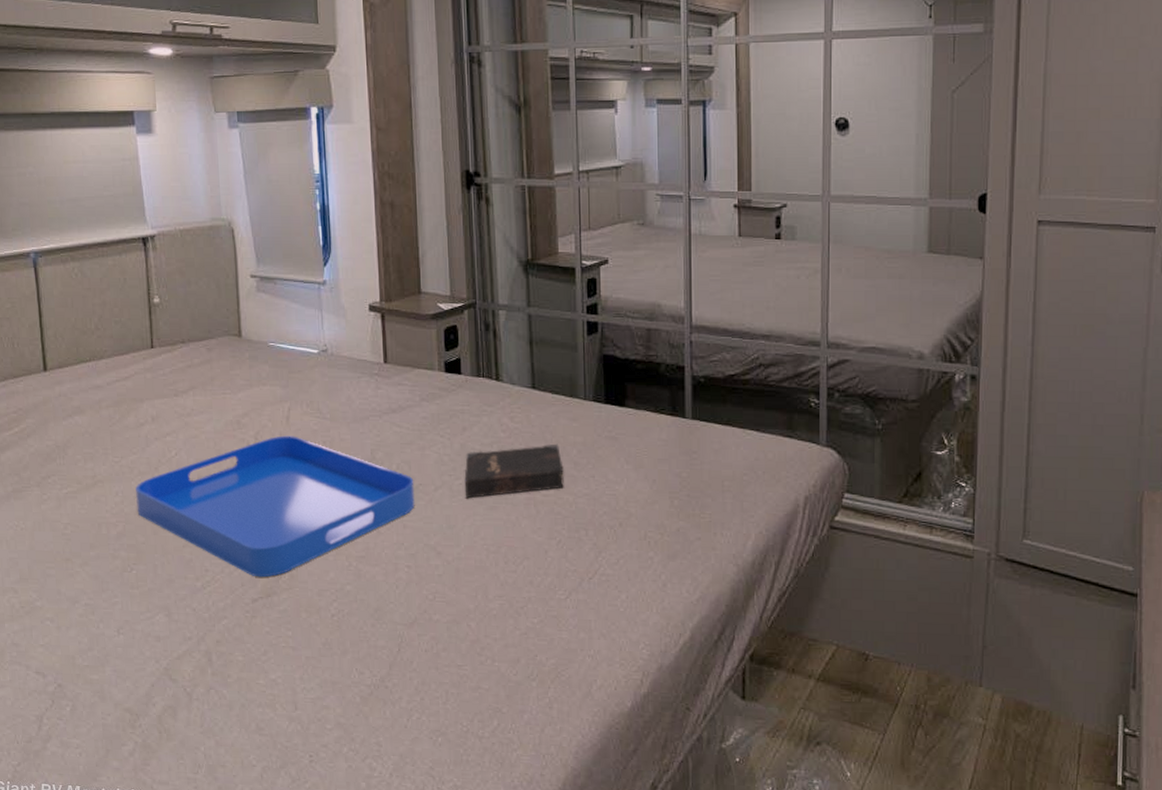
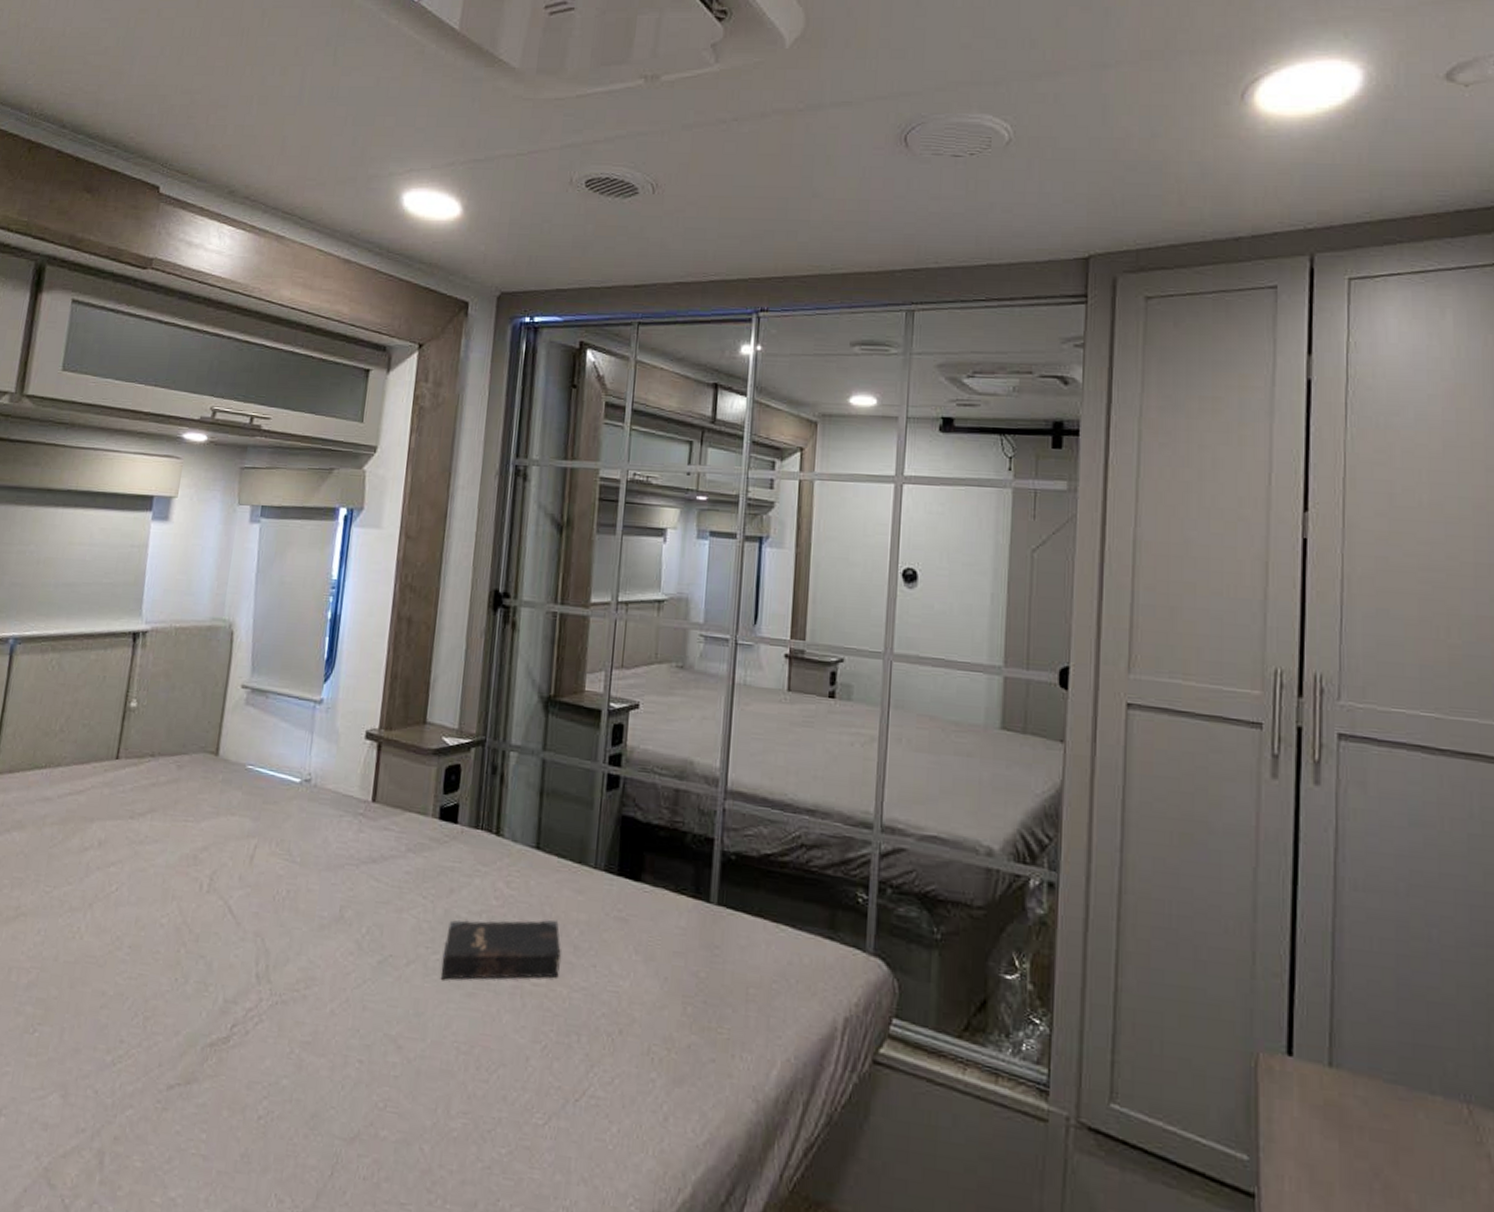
serving tray: present [136,435,415,578] -> none [57,878,384,1058]

